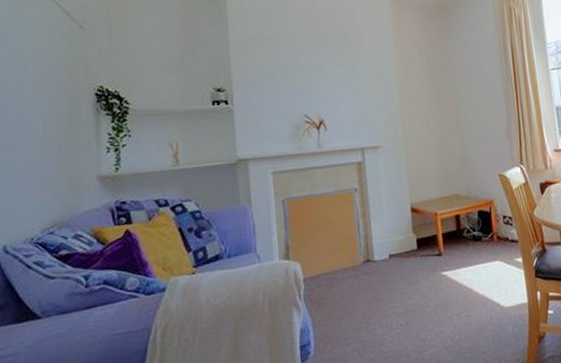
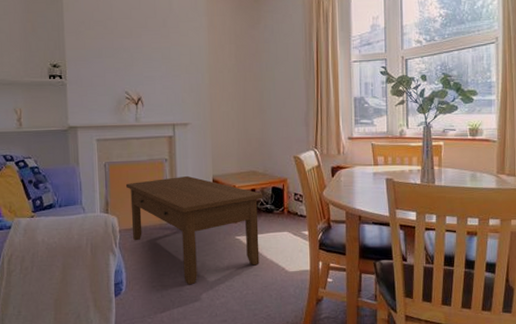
coffee table: none [309,206,471,337] -> present [125,175,263,285]

